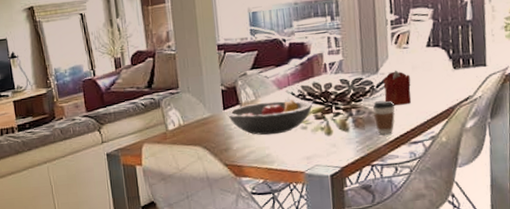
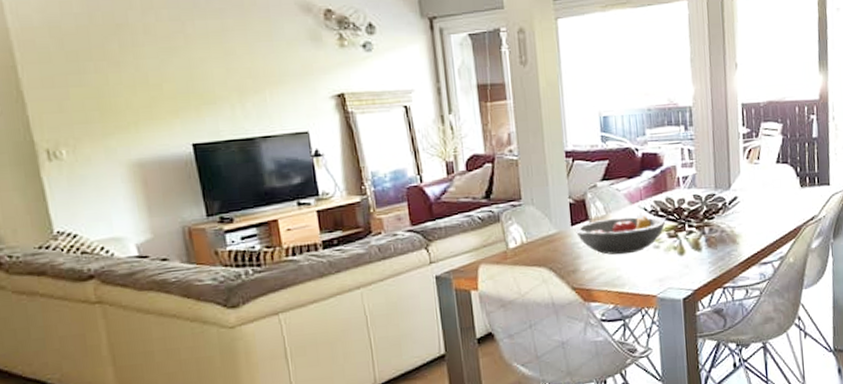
coffee cup: present [372,100,395,135] -> none [724,218,747,255]
candle: present [383,70,411,106] -> none [735,186,761,224]

